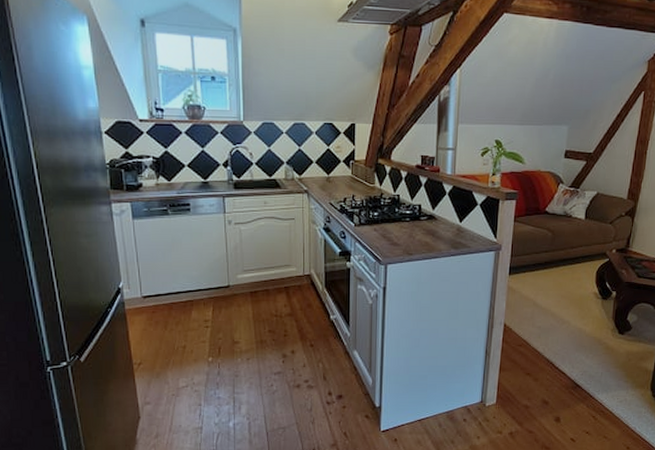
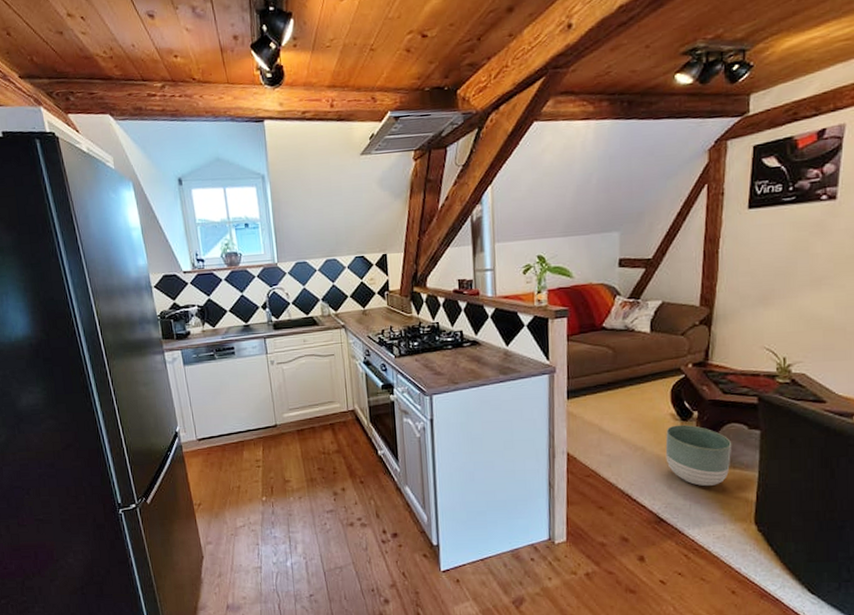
planter: none [586,303,640,357] -> present [665,424,732,486]

